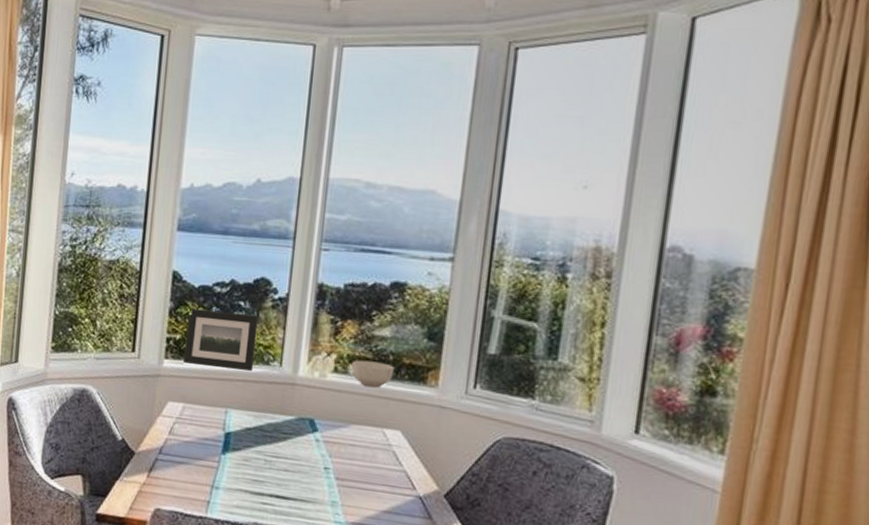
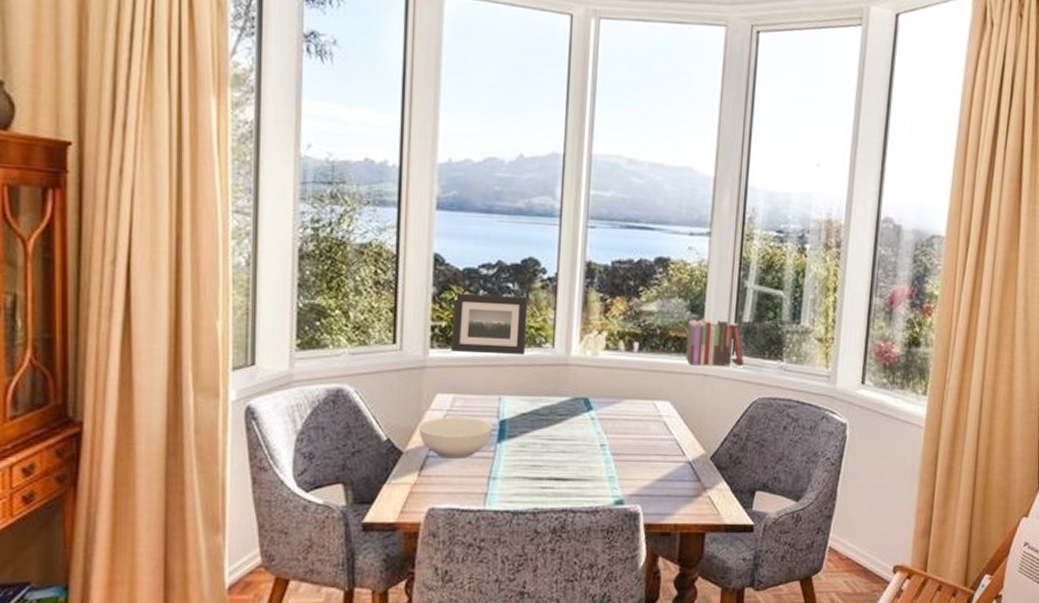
bowl: none [150,424,219,465] -> present [418,417,493,459]
bowl: present [351,360,394,388] -> none [621,336,662,362]
books: none [420,346,488,402] -> present [686,317,745,367]

